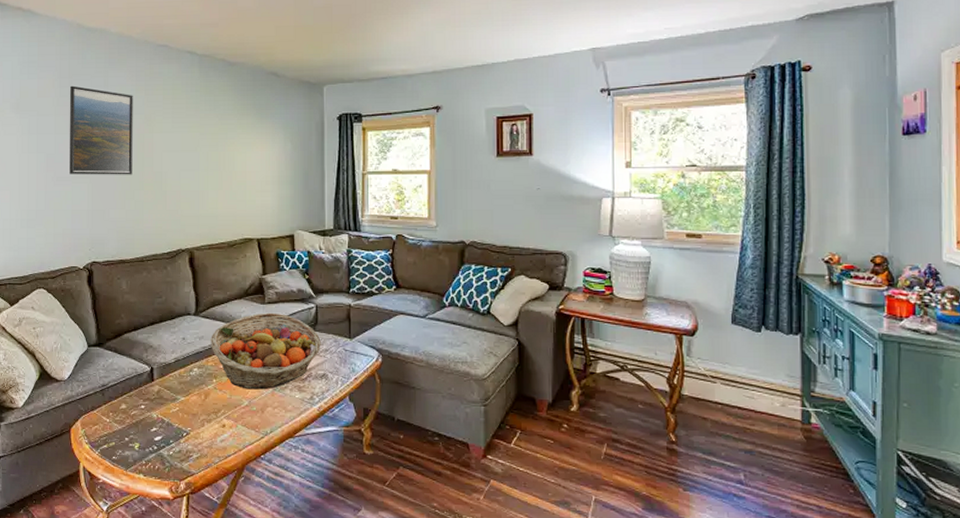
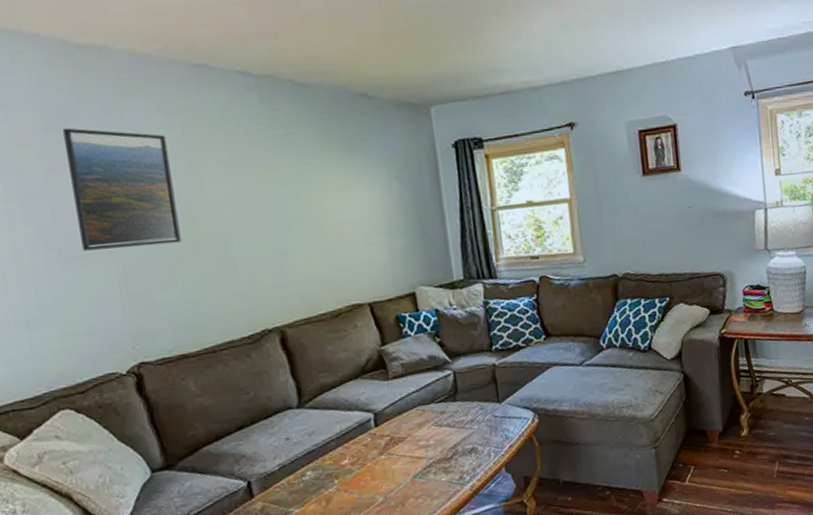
fruit basket: present [211,312,321,390] -> none [324,387,466,484]

